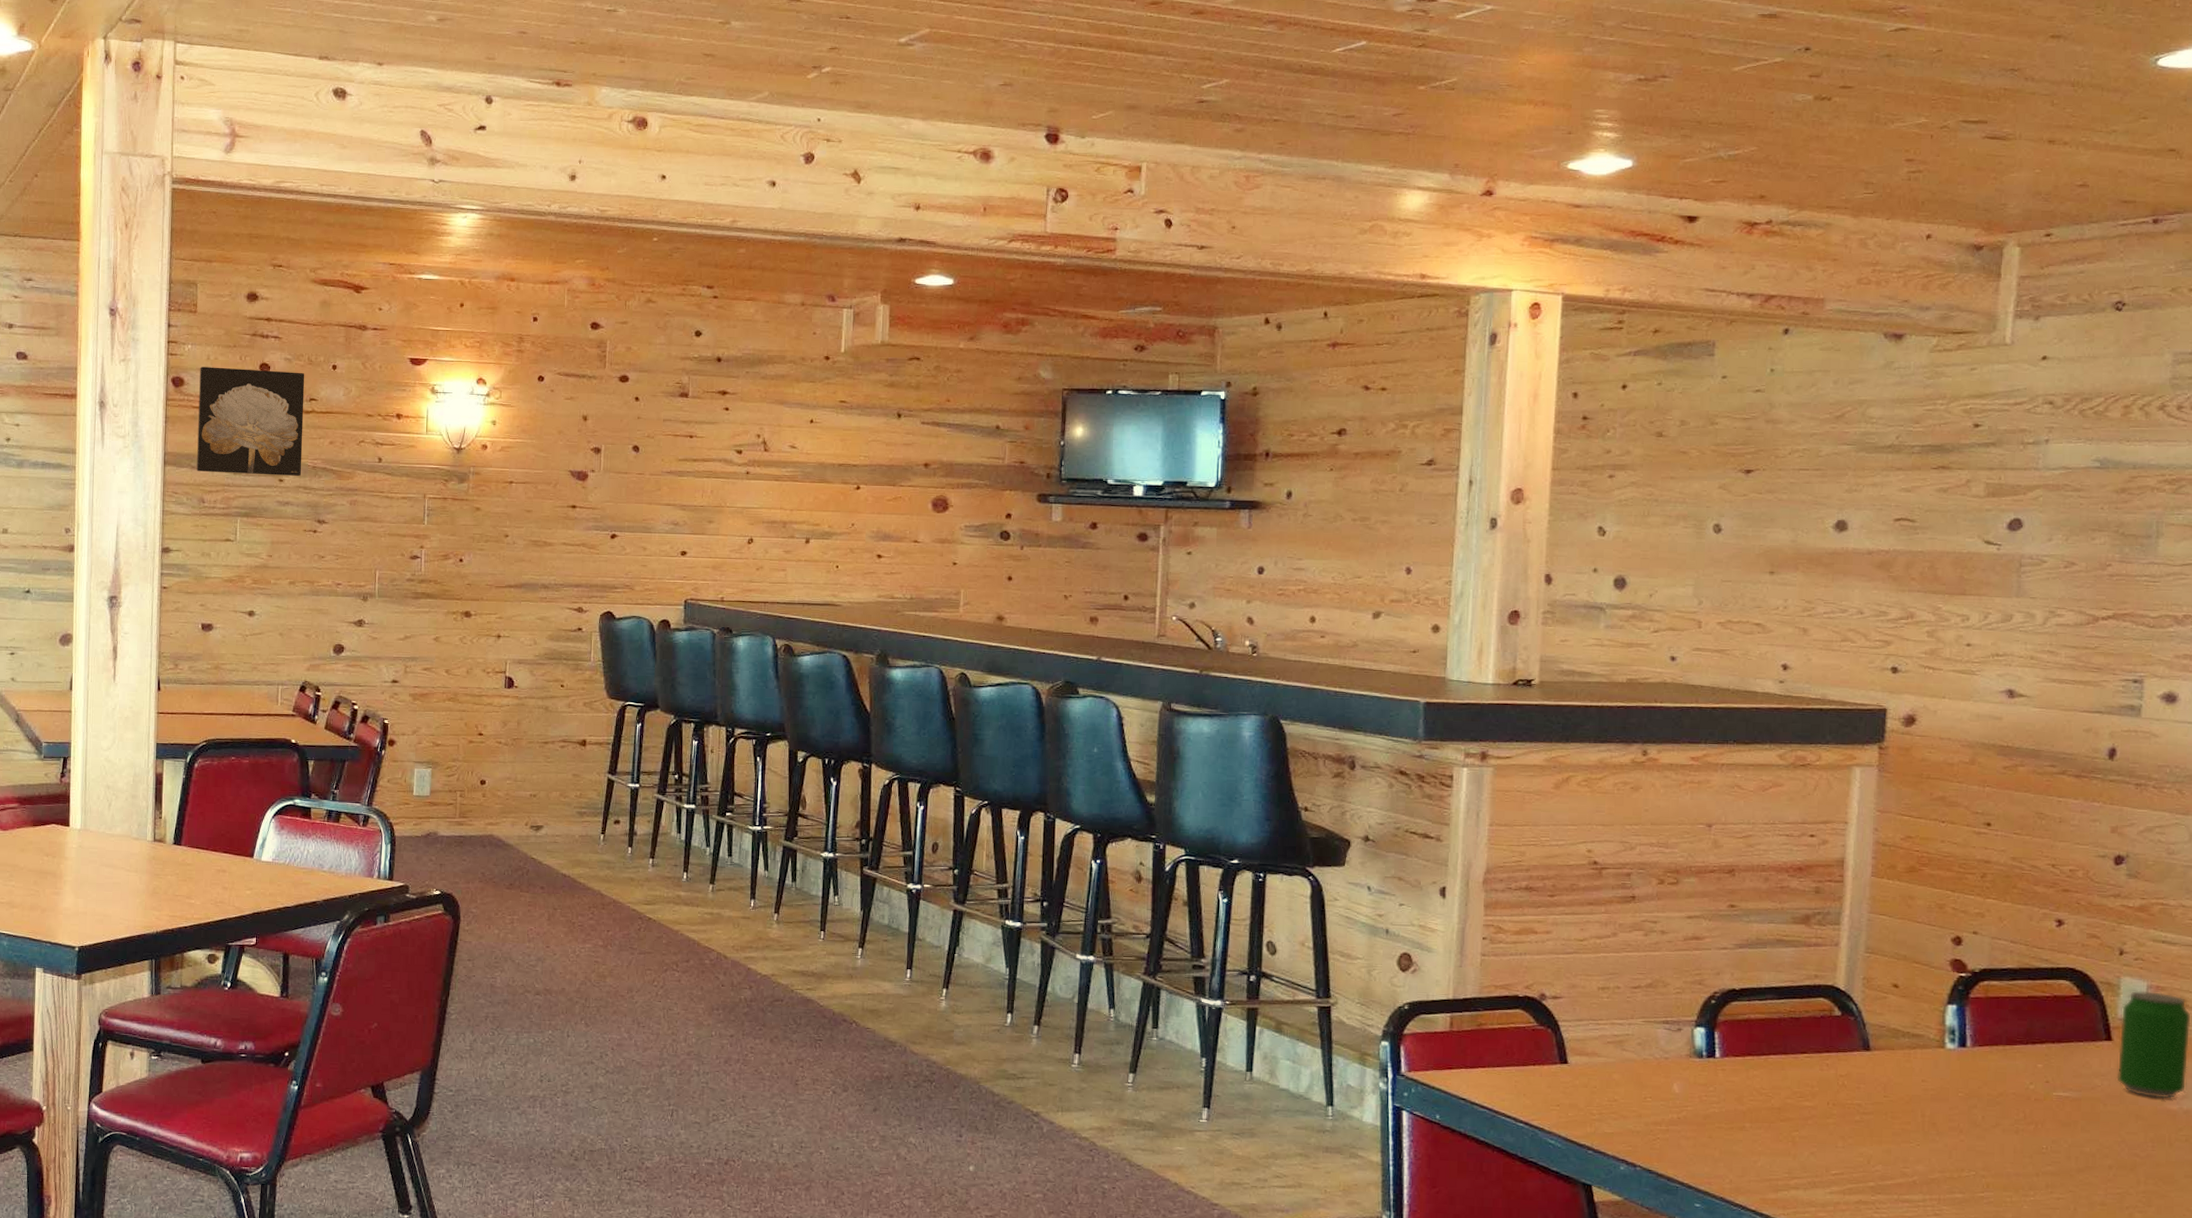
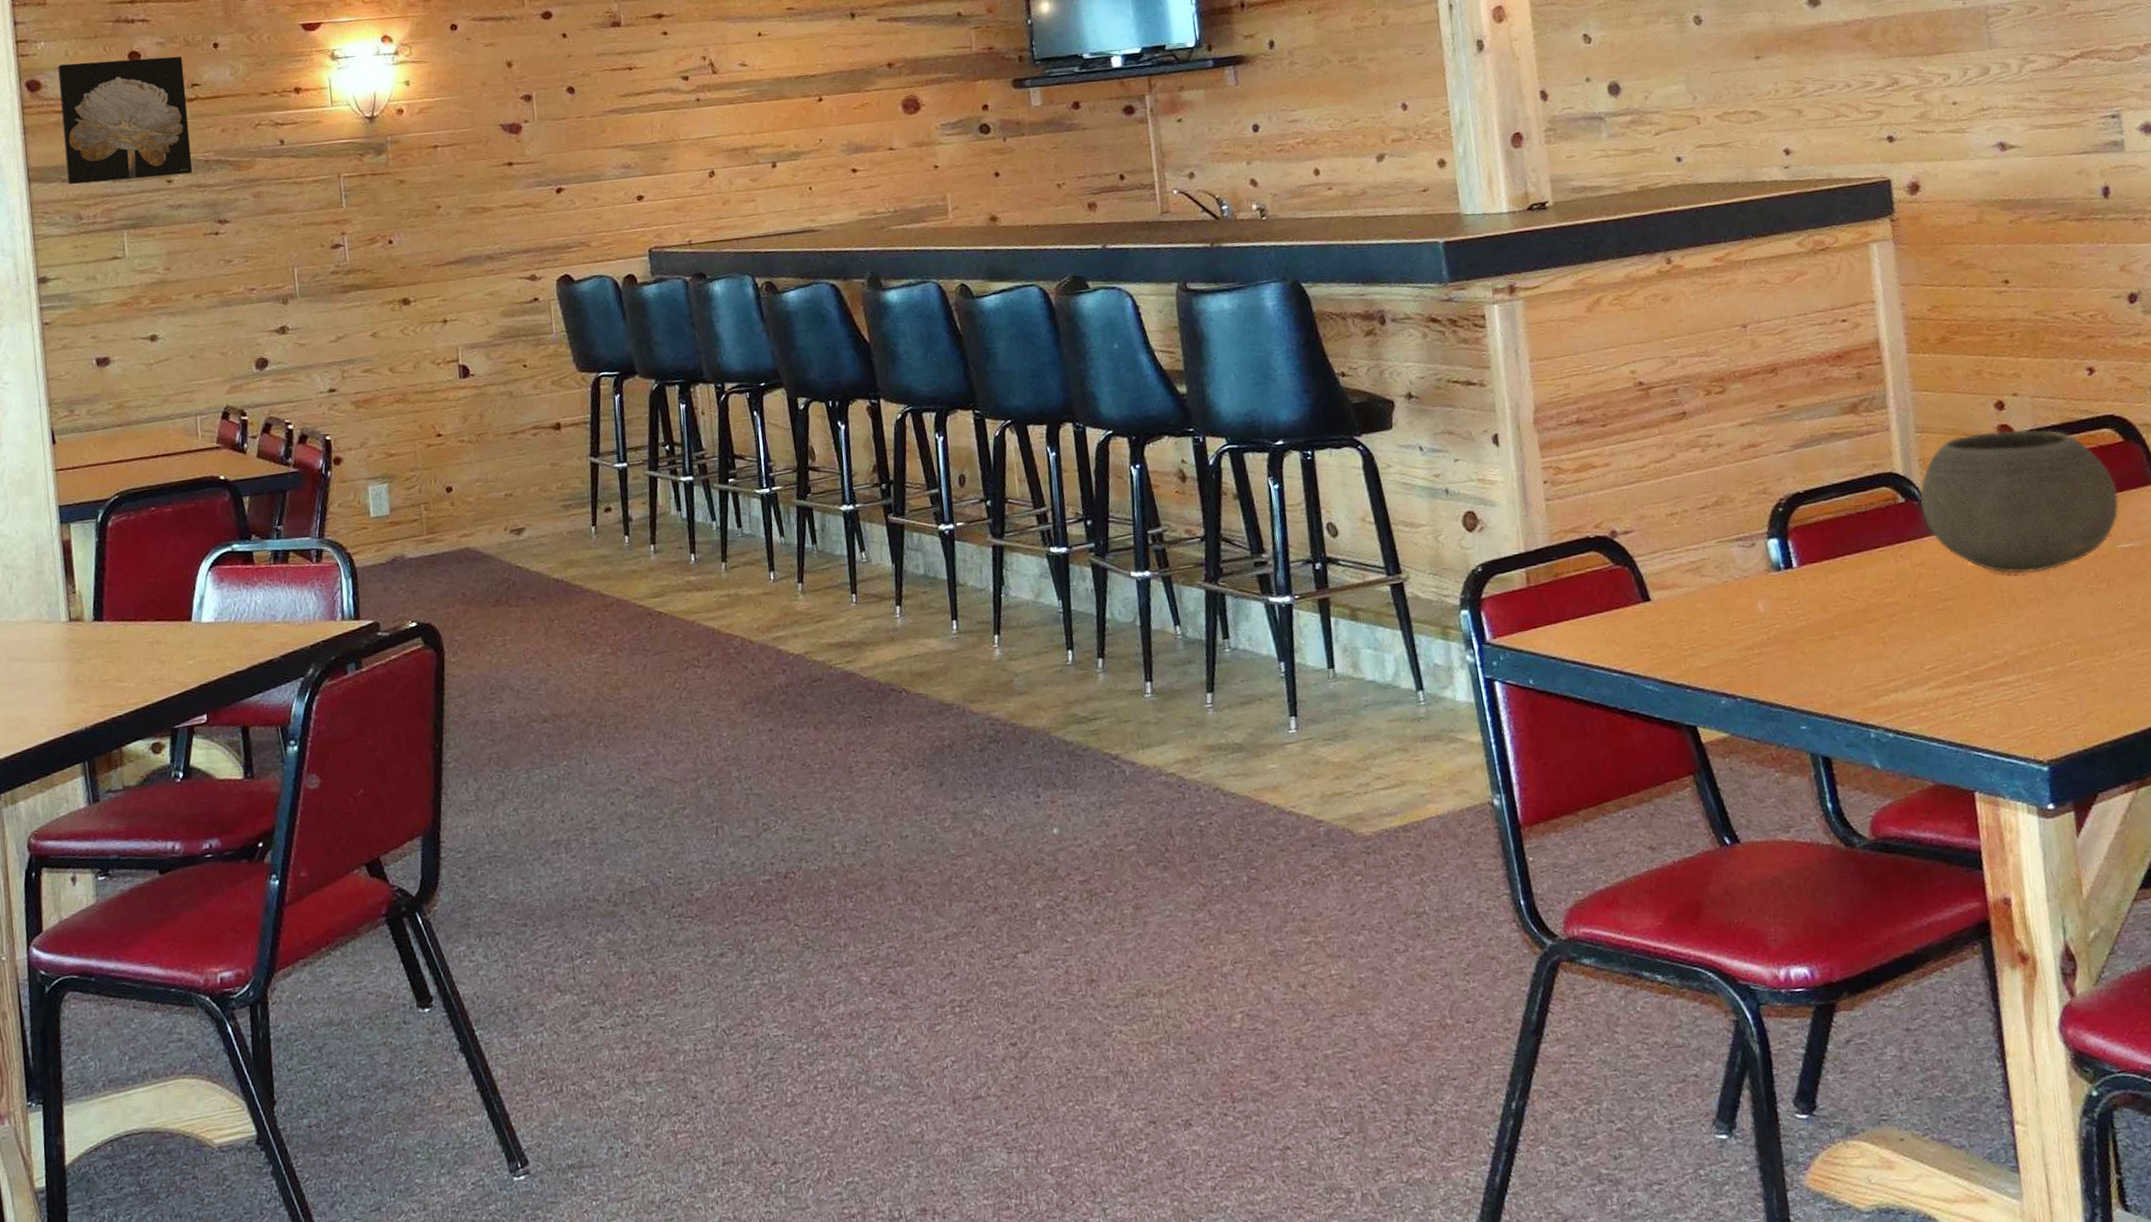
bowl: none [1856,963,2064,1104] -> present [1919,429,2119,574]

